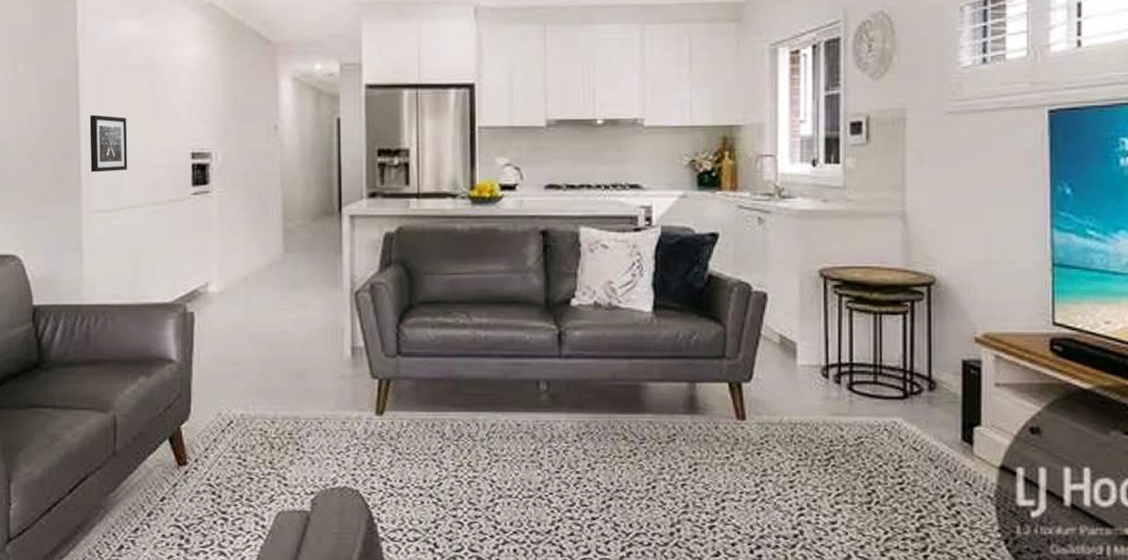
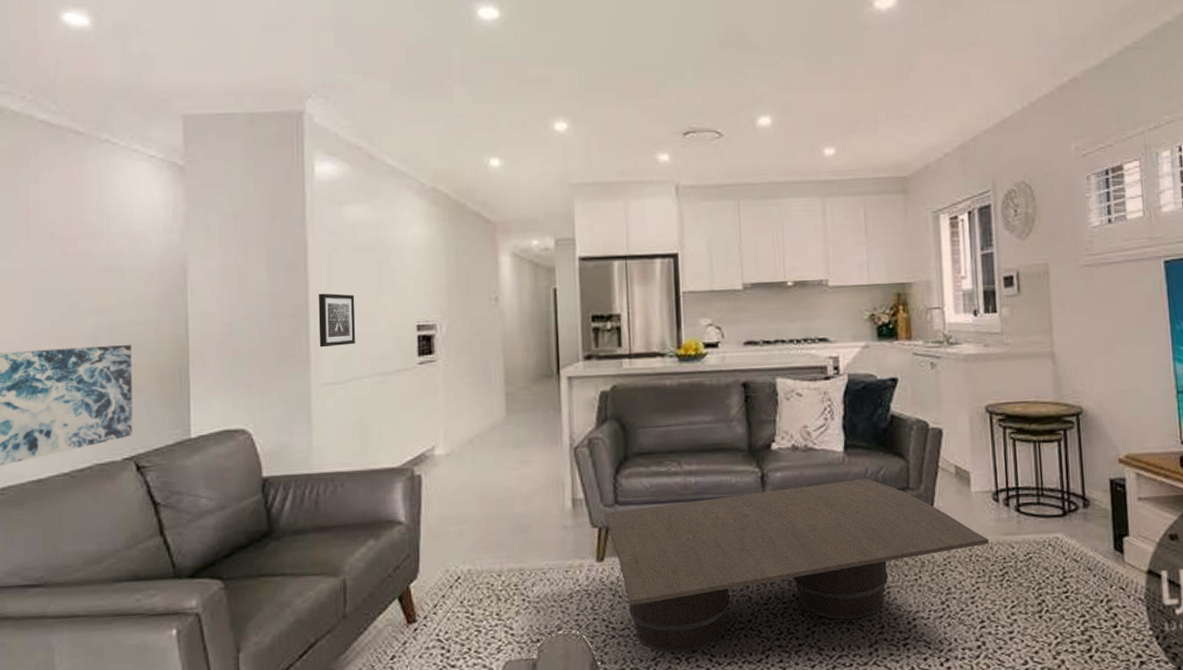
coffee table: none [386,342,814,516] -> present [604,478,989,653]

